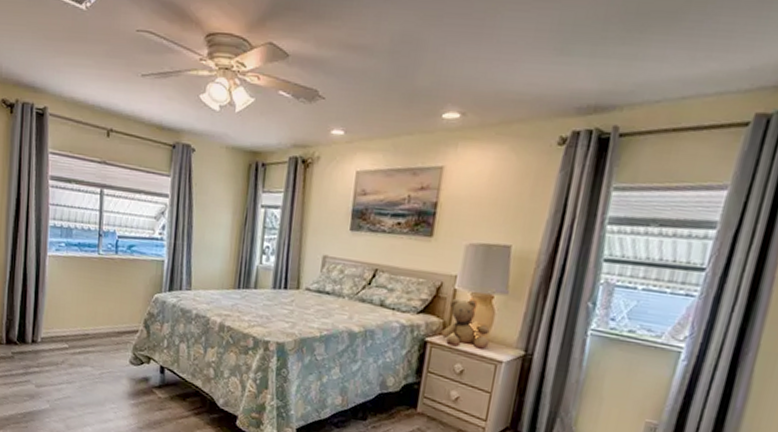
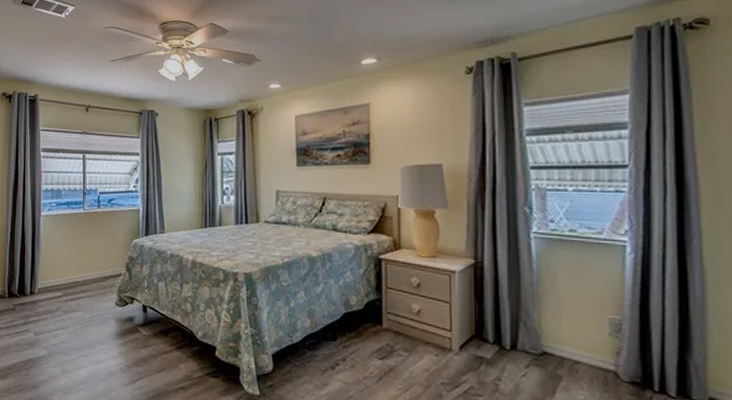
teddy bear: present [441,299,490,349] -> none [393,216,440,261]

